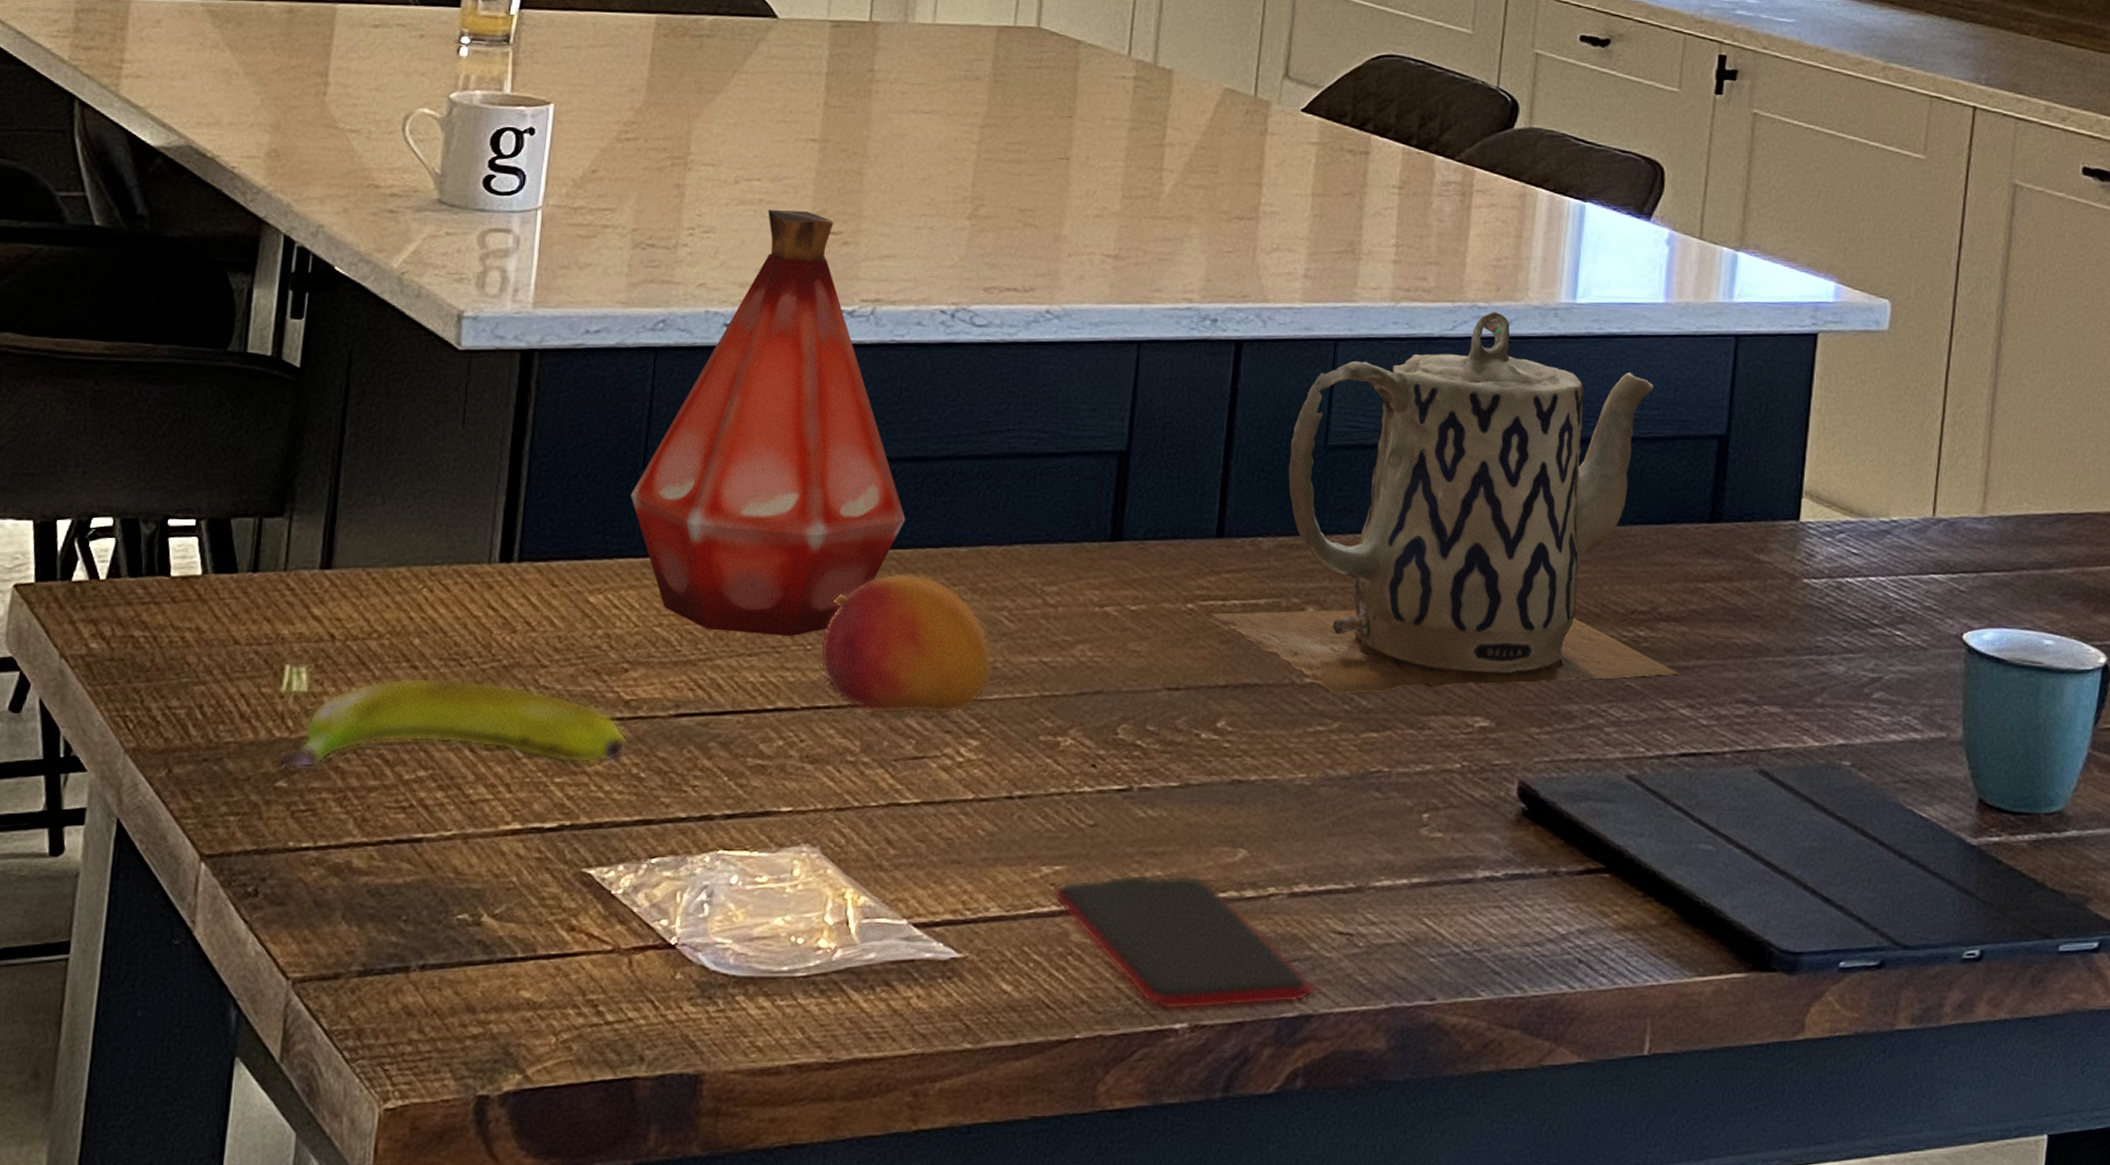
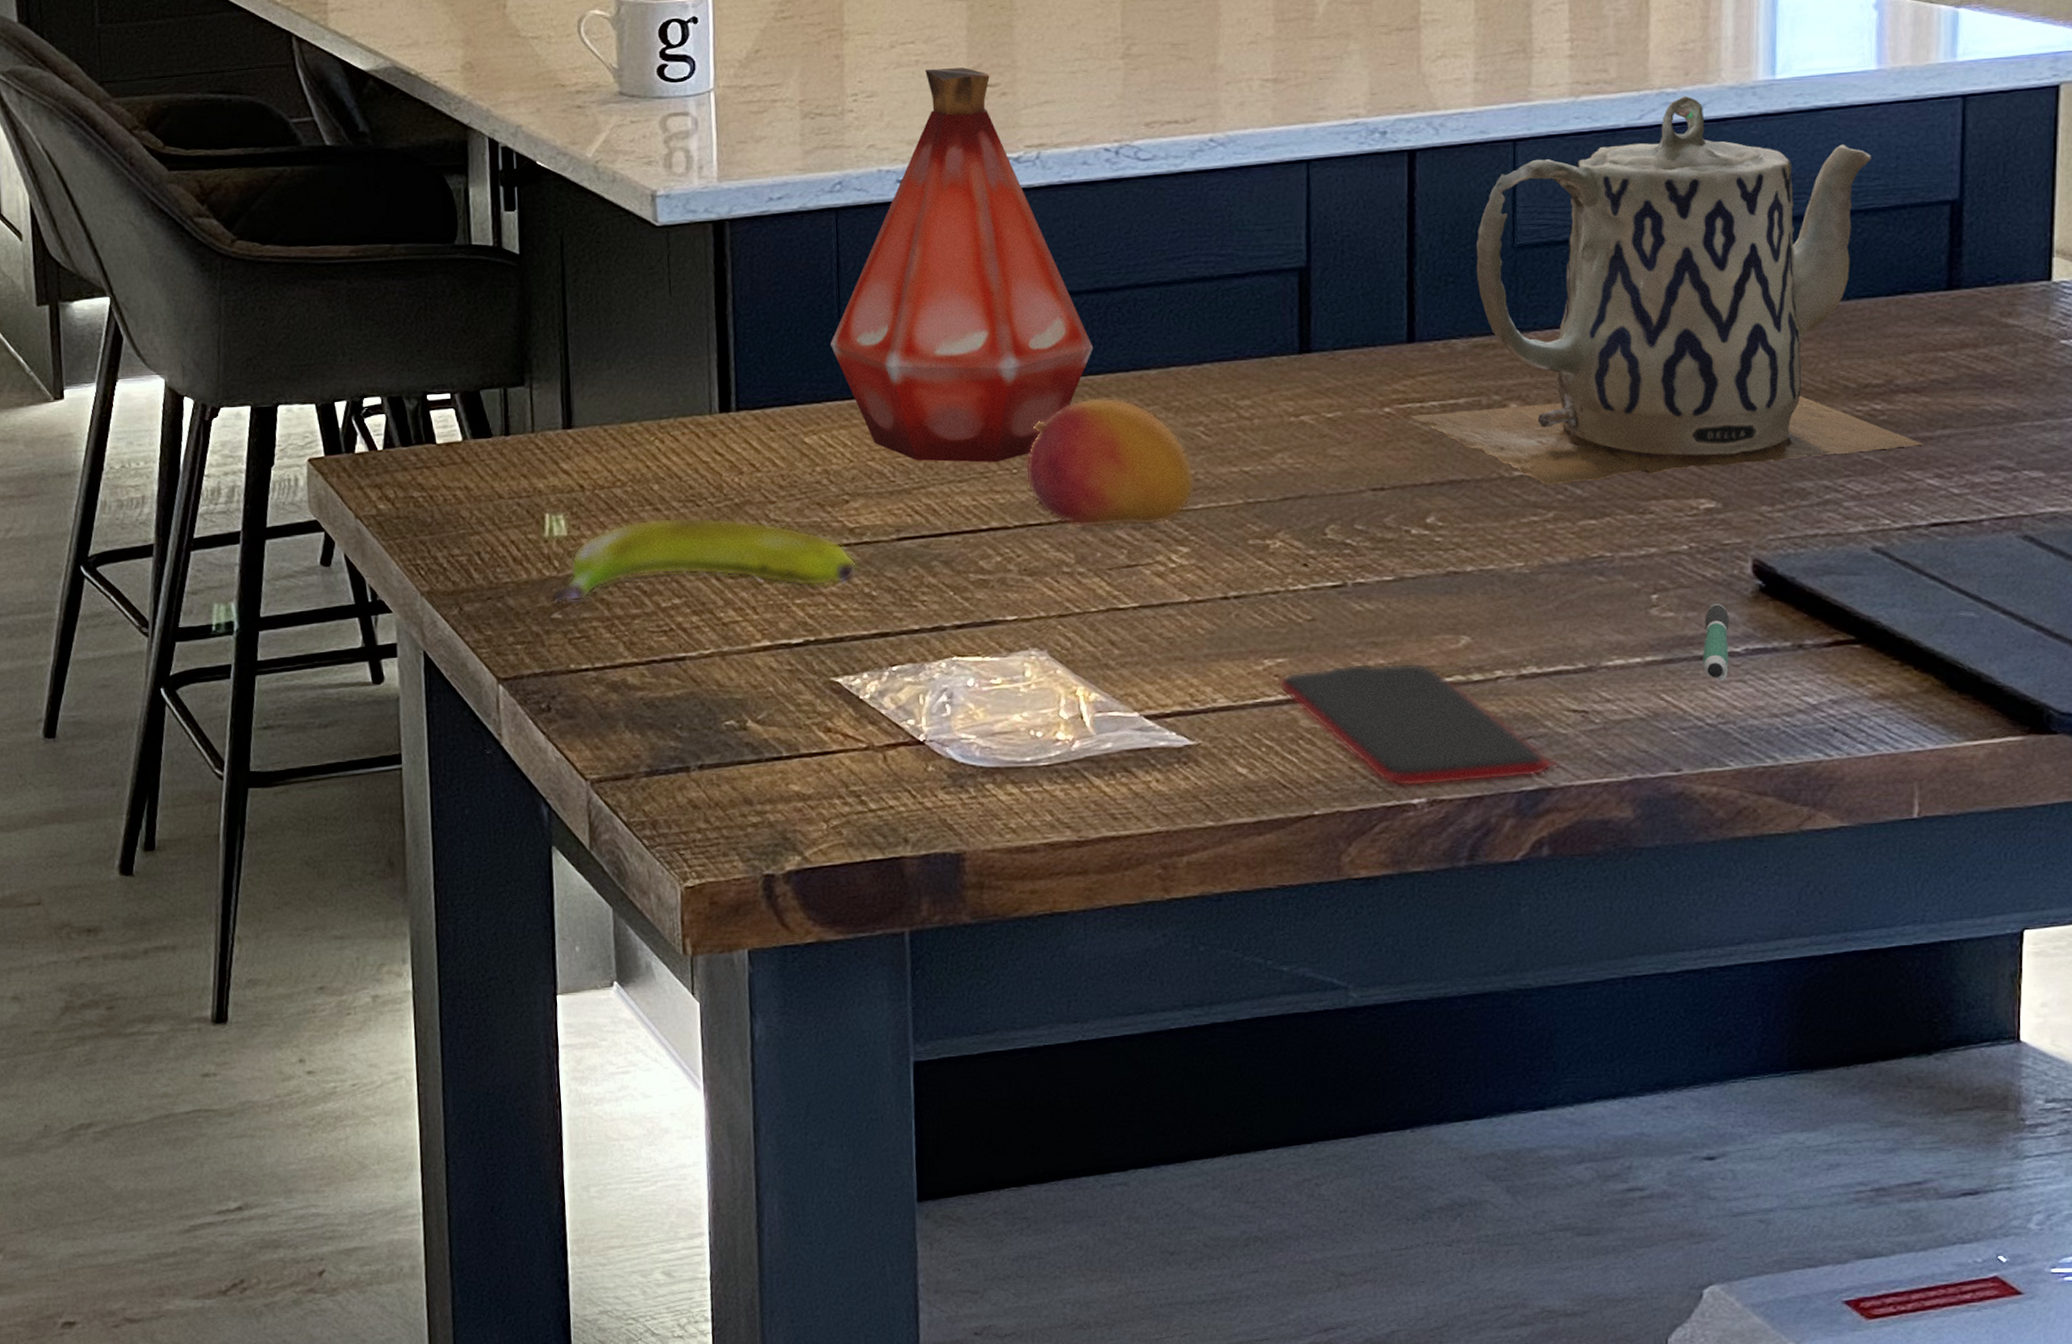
pen: none [1464,826,1492,906] -> present [1703,604,1729,681]

